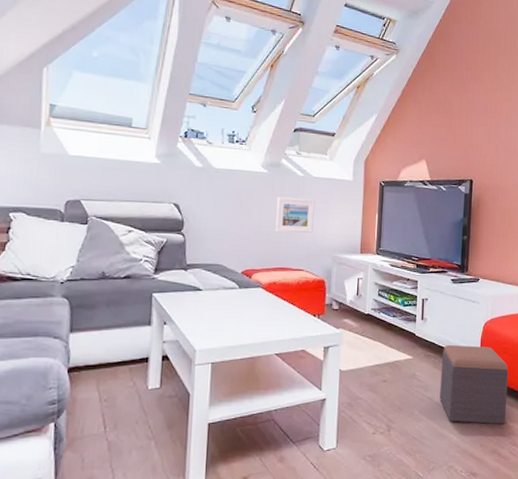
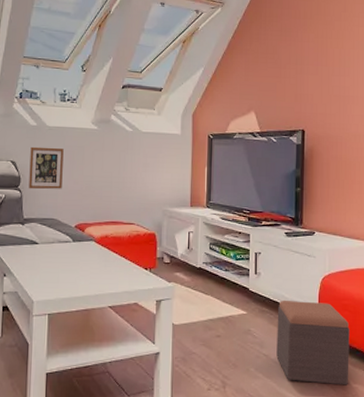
picture frame: none [193,189,231,234] -> present [29,146,64,190]
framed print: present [275,196,315,233] -> none [106,152,144,187]

